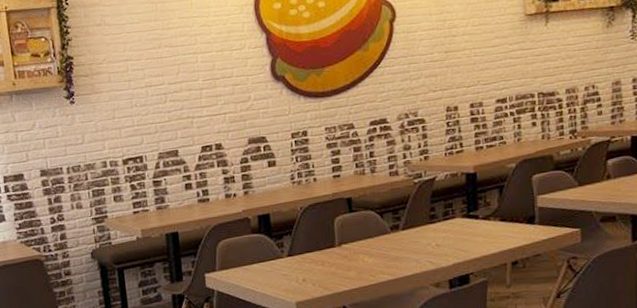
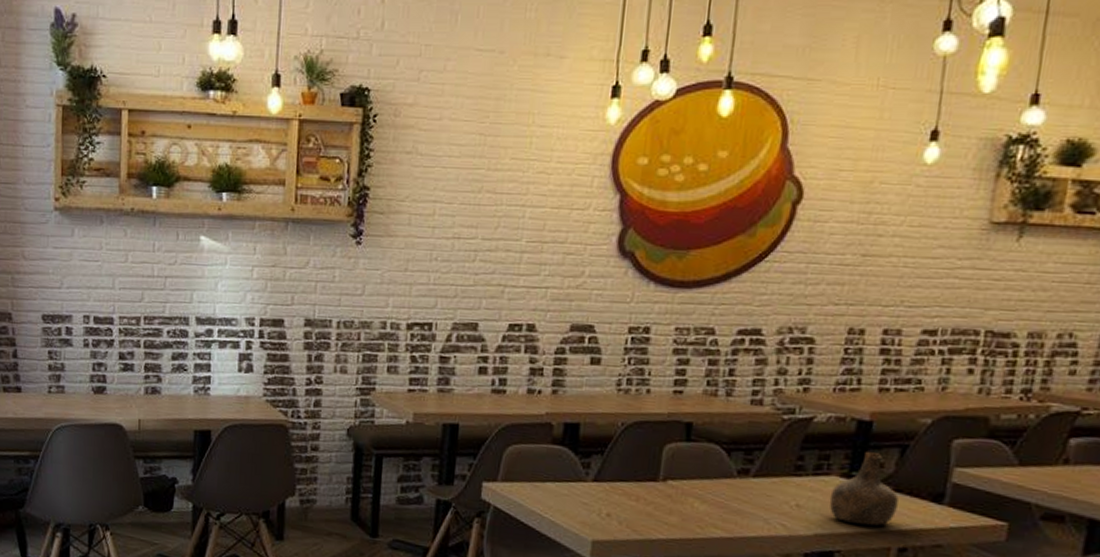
bottle: none [458,194,505,251] -> present [829,451,899,526]

